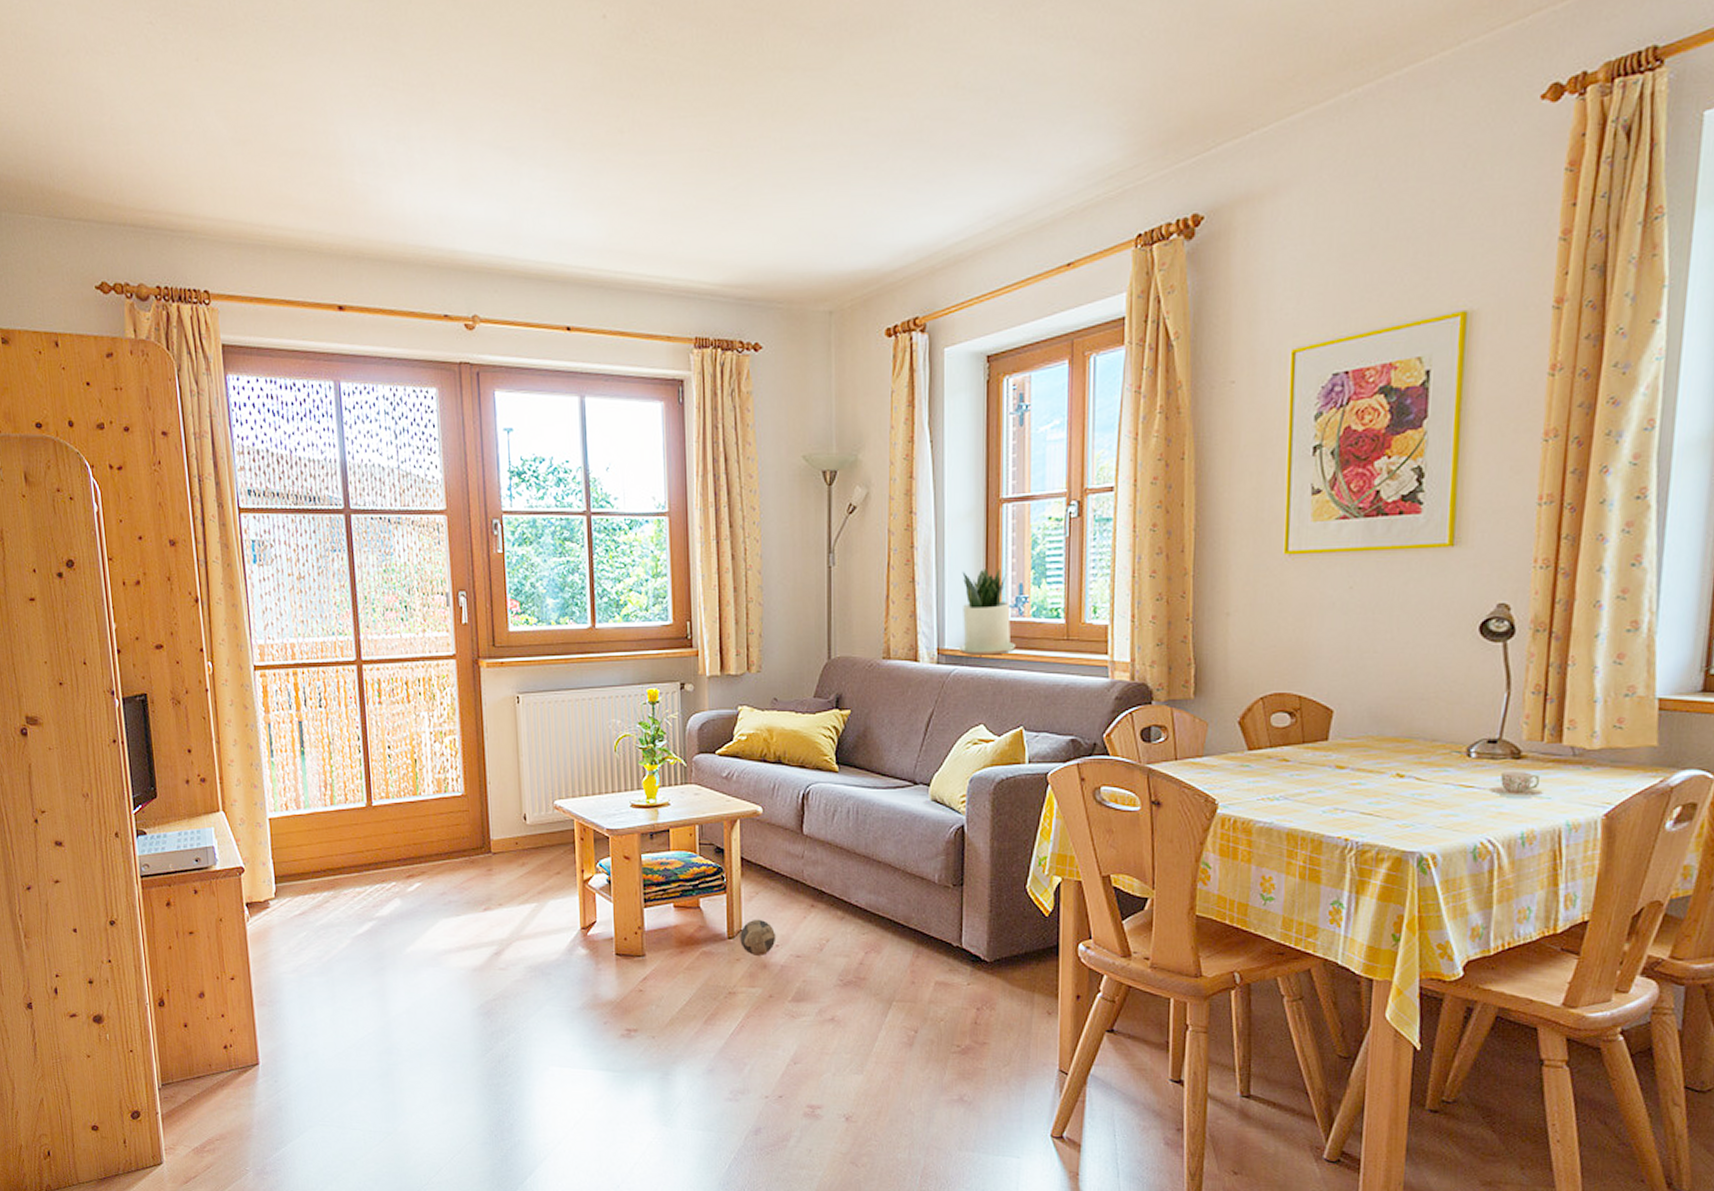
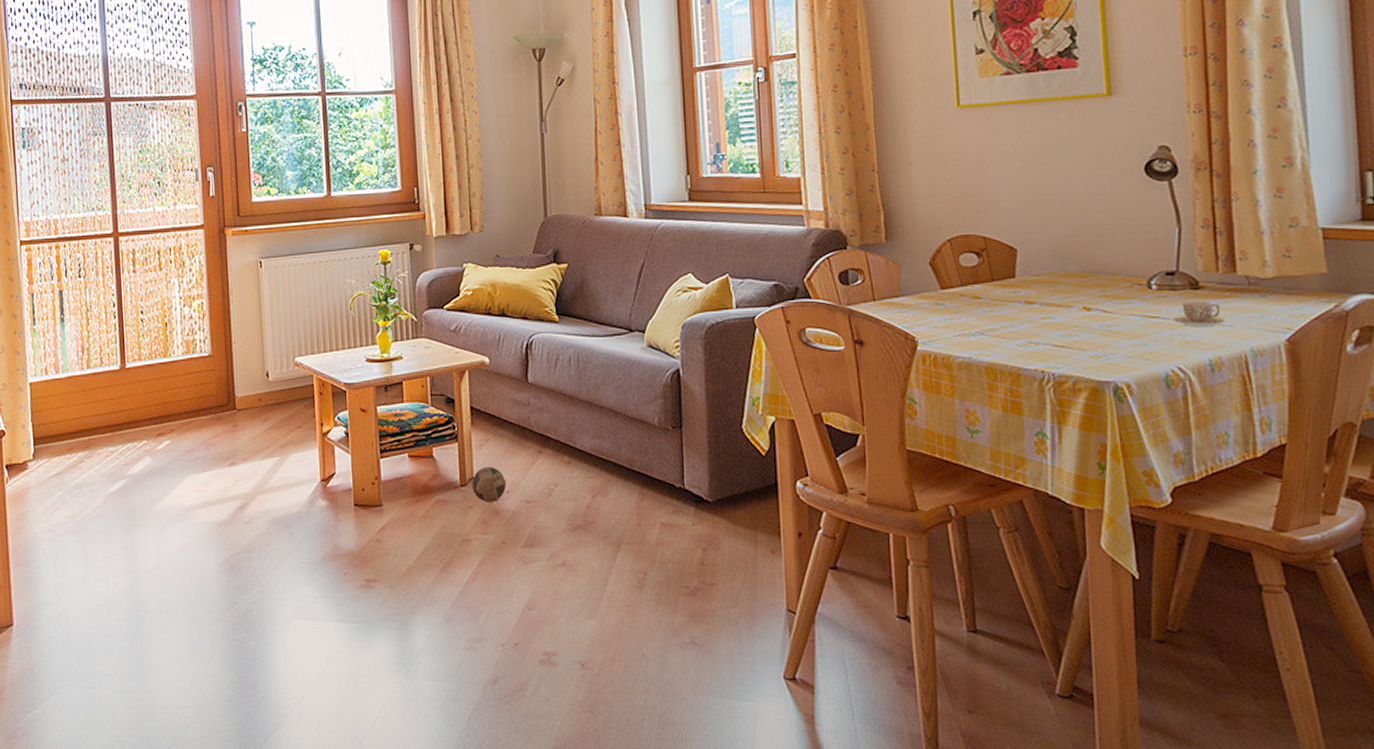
planter: present [959,568,1017,655] -> none [663,130,717,210]

